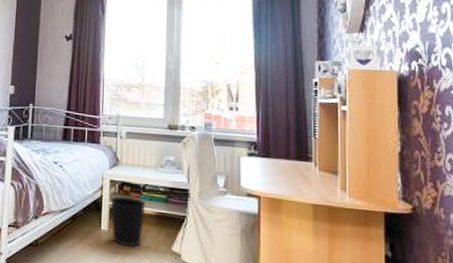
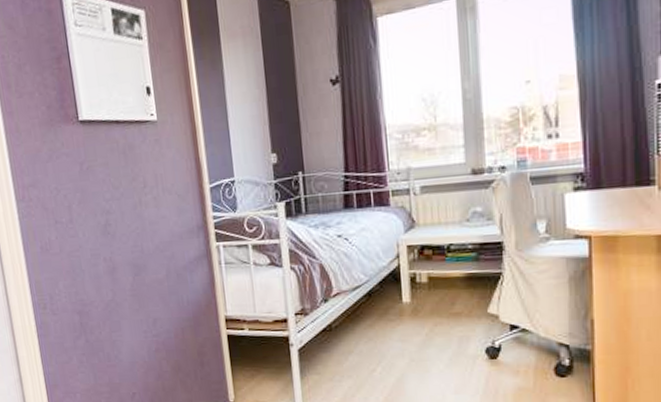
wastebasket: present [110,195,146,247] -> none [409,261,453,317]

